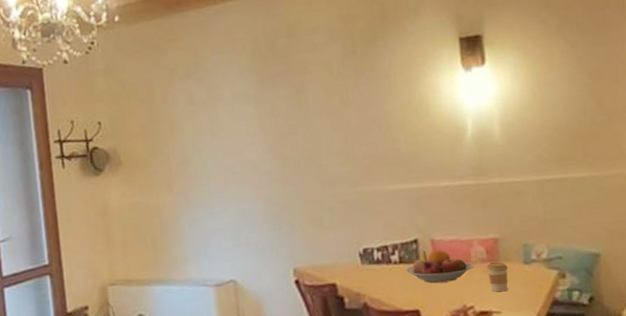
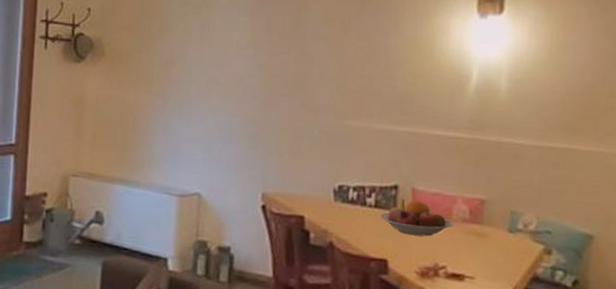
coffee cup: present [486,261,508,292] -> none [467,223,490,257]

